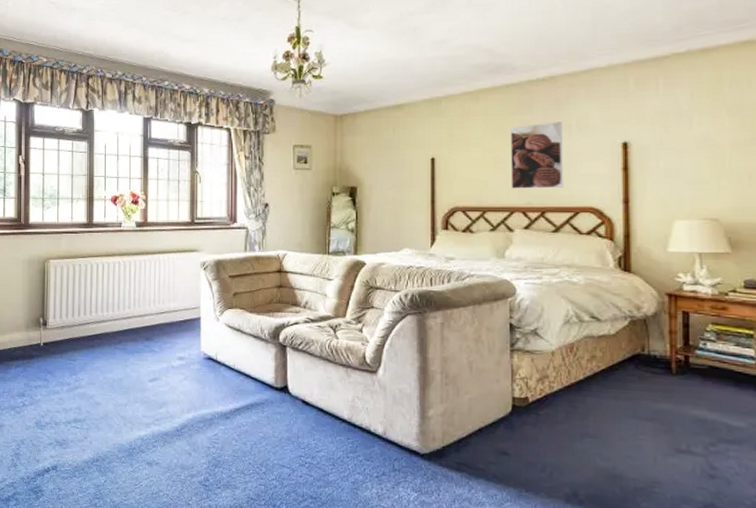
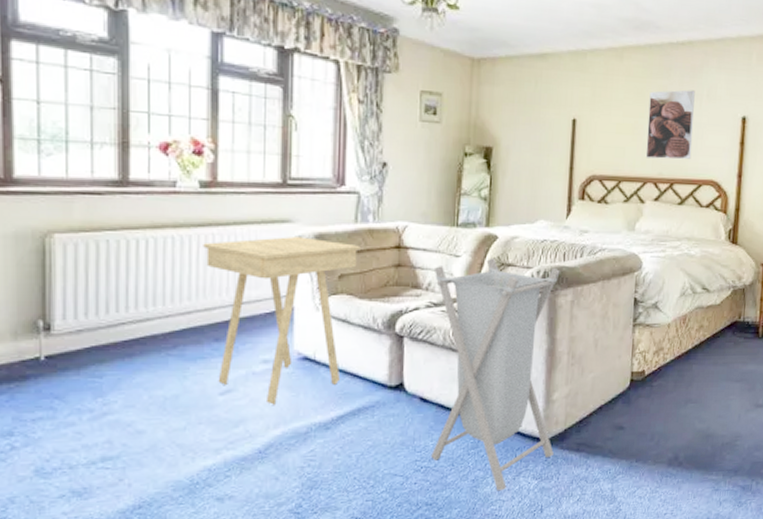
side table: none [138,262,250,393] -> present [203,237,361,405]
laundry hamper: none [309,281,432,498] -> present [430,258,560,491]

